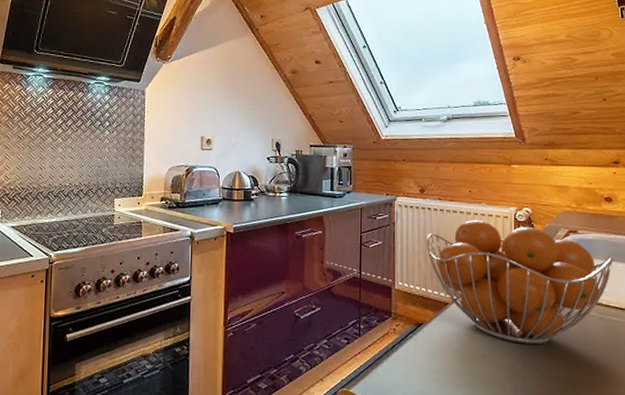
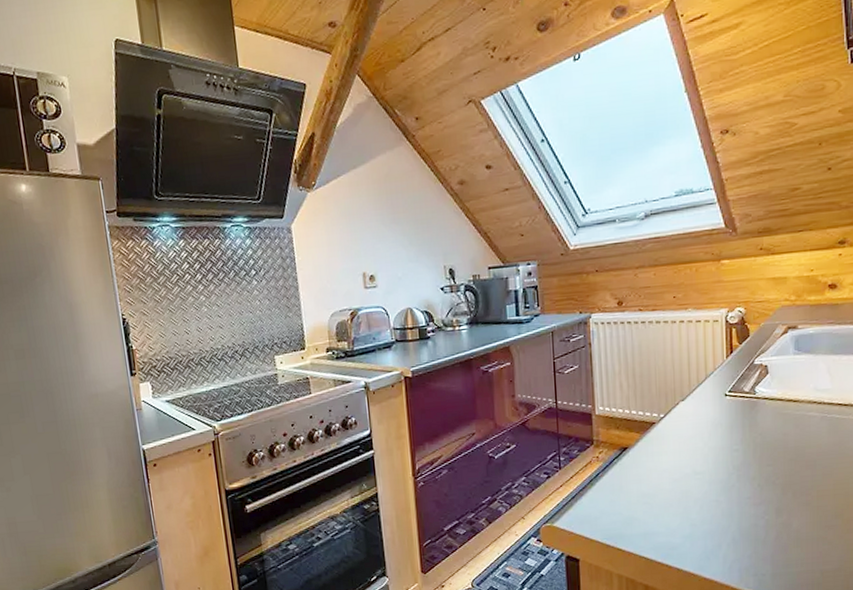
fruit basket: present [426,219,613,345] -> none [627,327,837,455]

